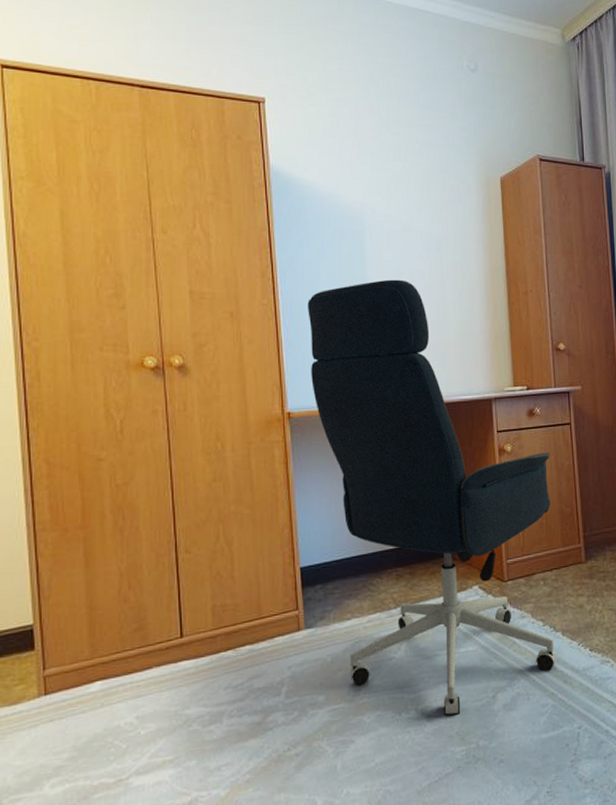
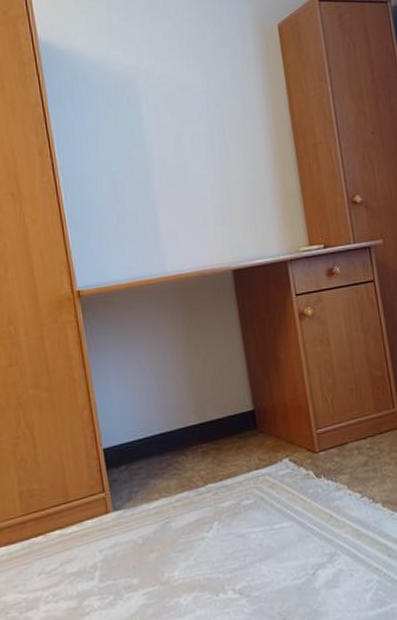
office chair: present [307,279,556,716] -> none [88,143,378,596]

